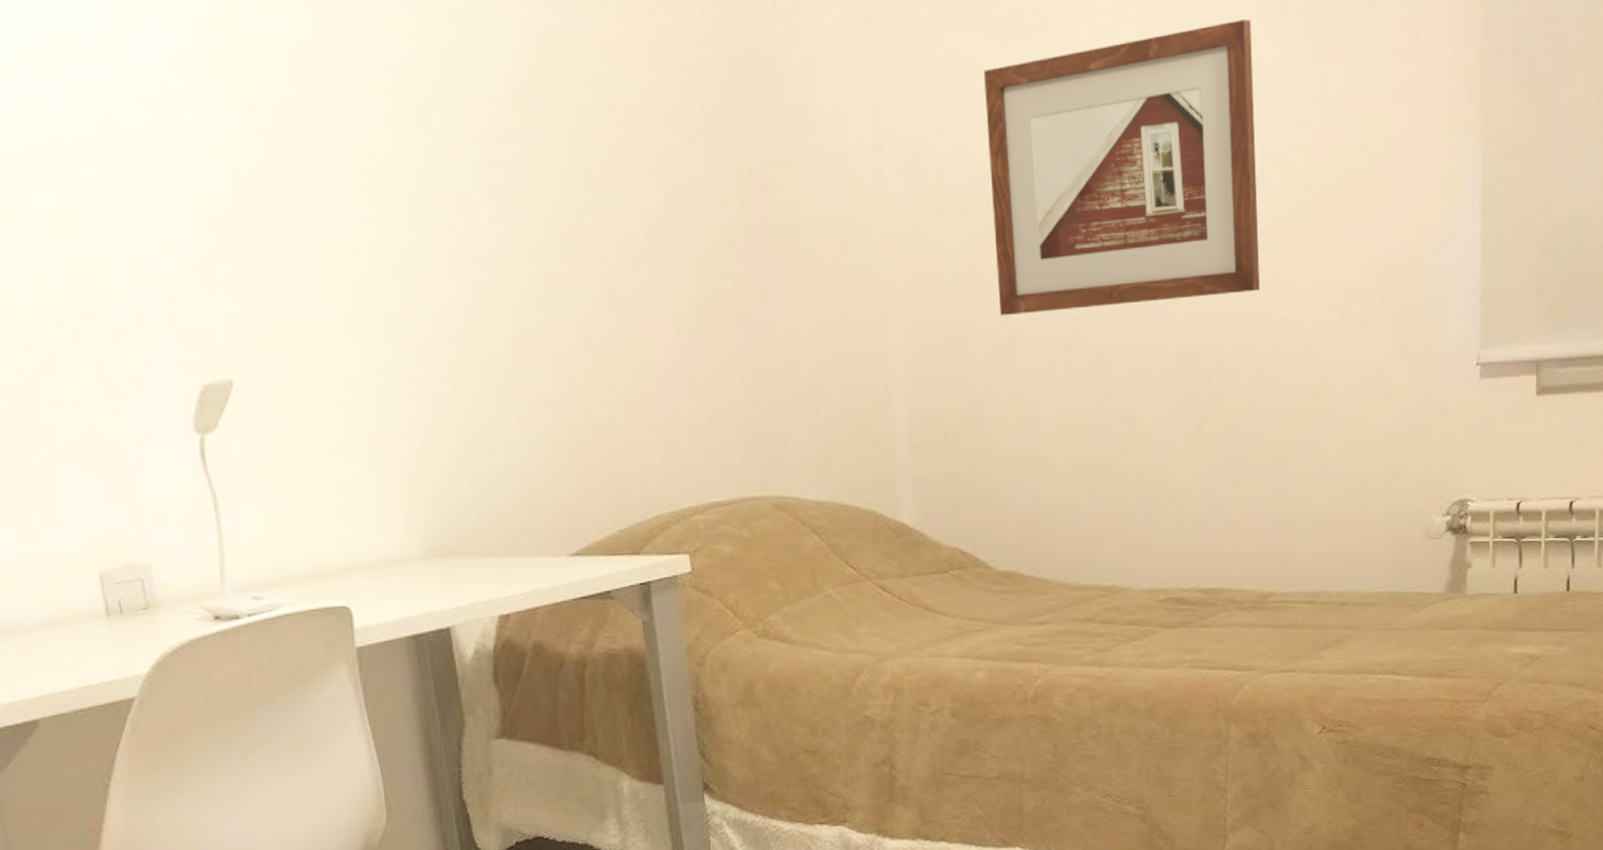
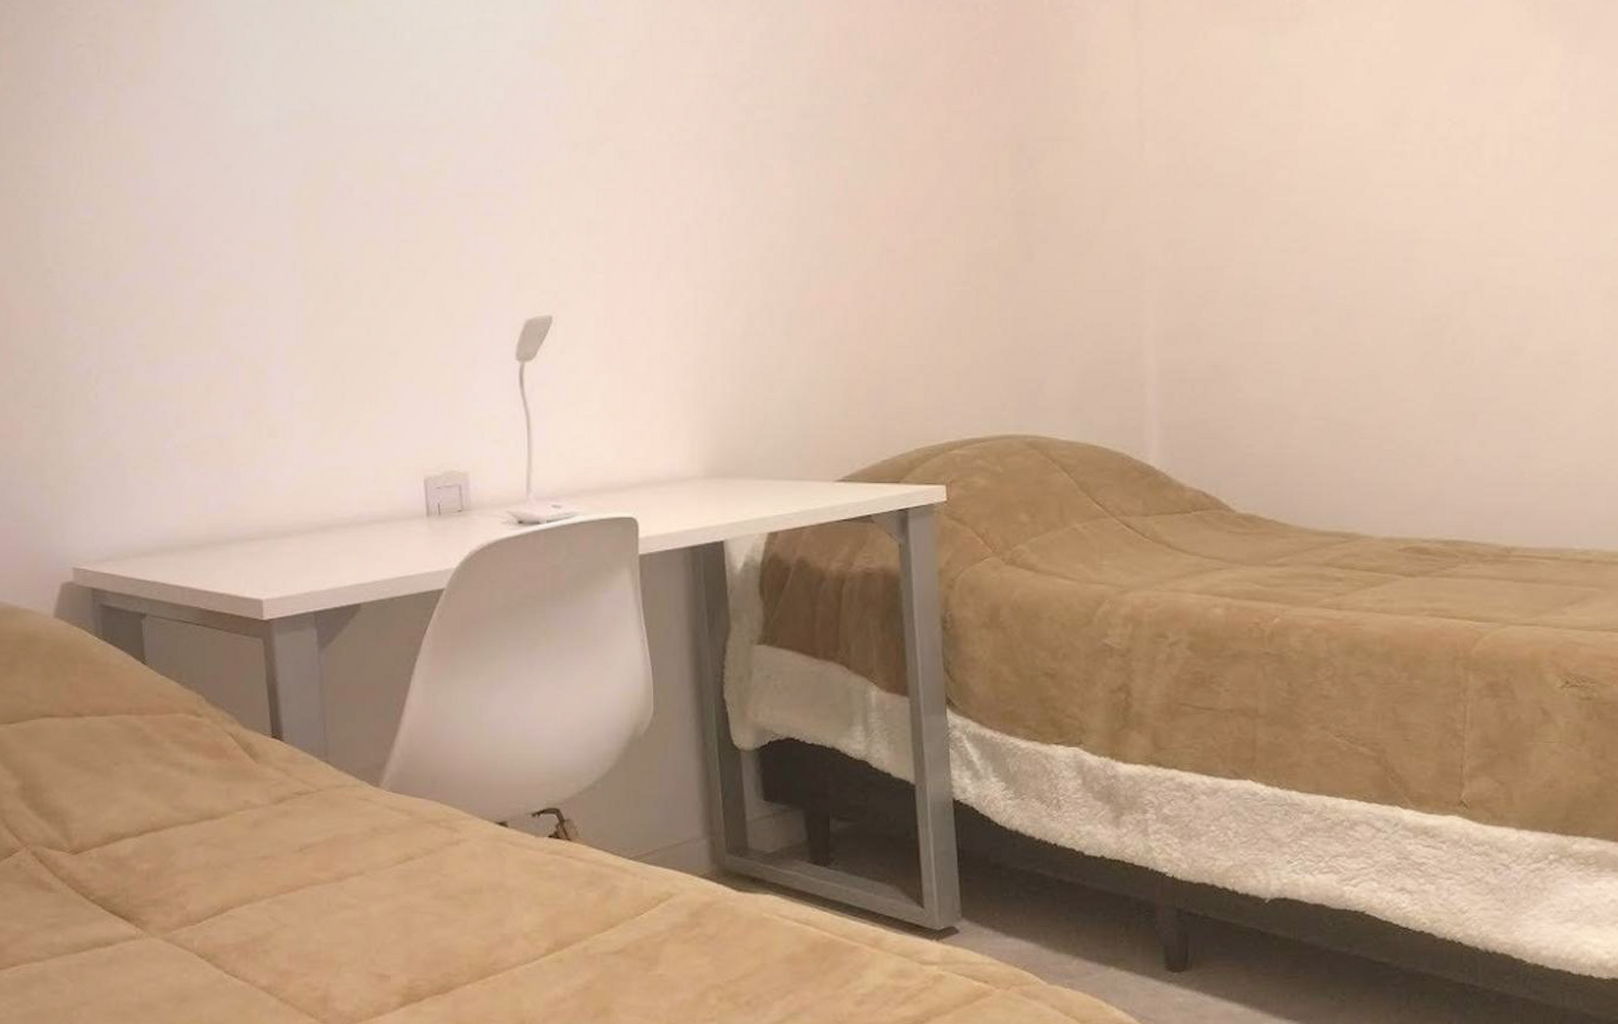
picture frame: present [983,20,1260,316] -> none [1242,14,1507,278]

